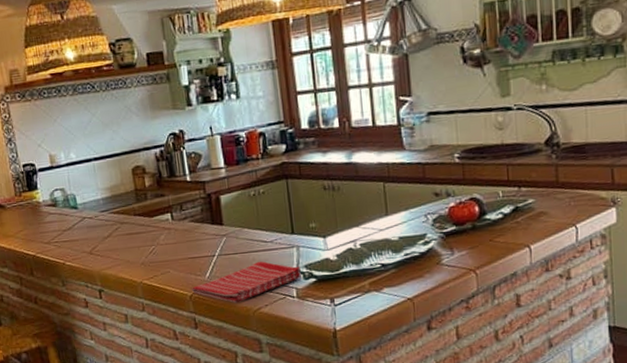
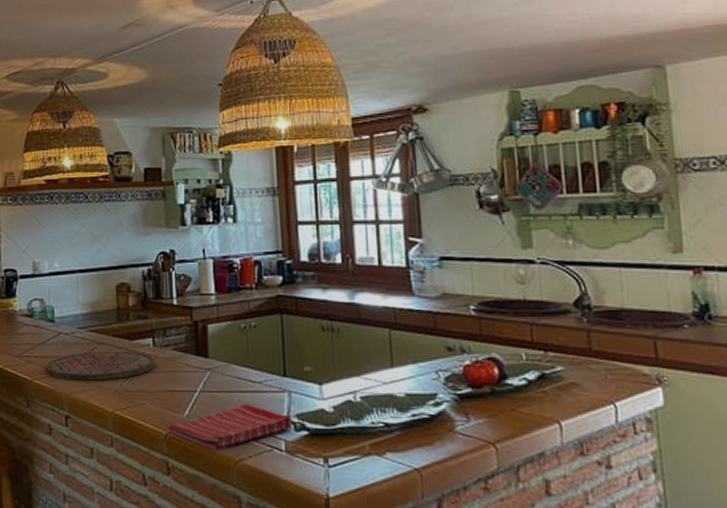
cutting board: none [74,227,176,259] -> present [45,351,155,381]

